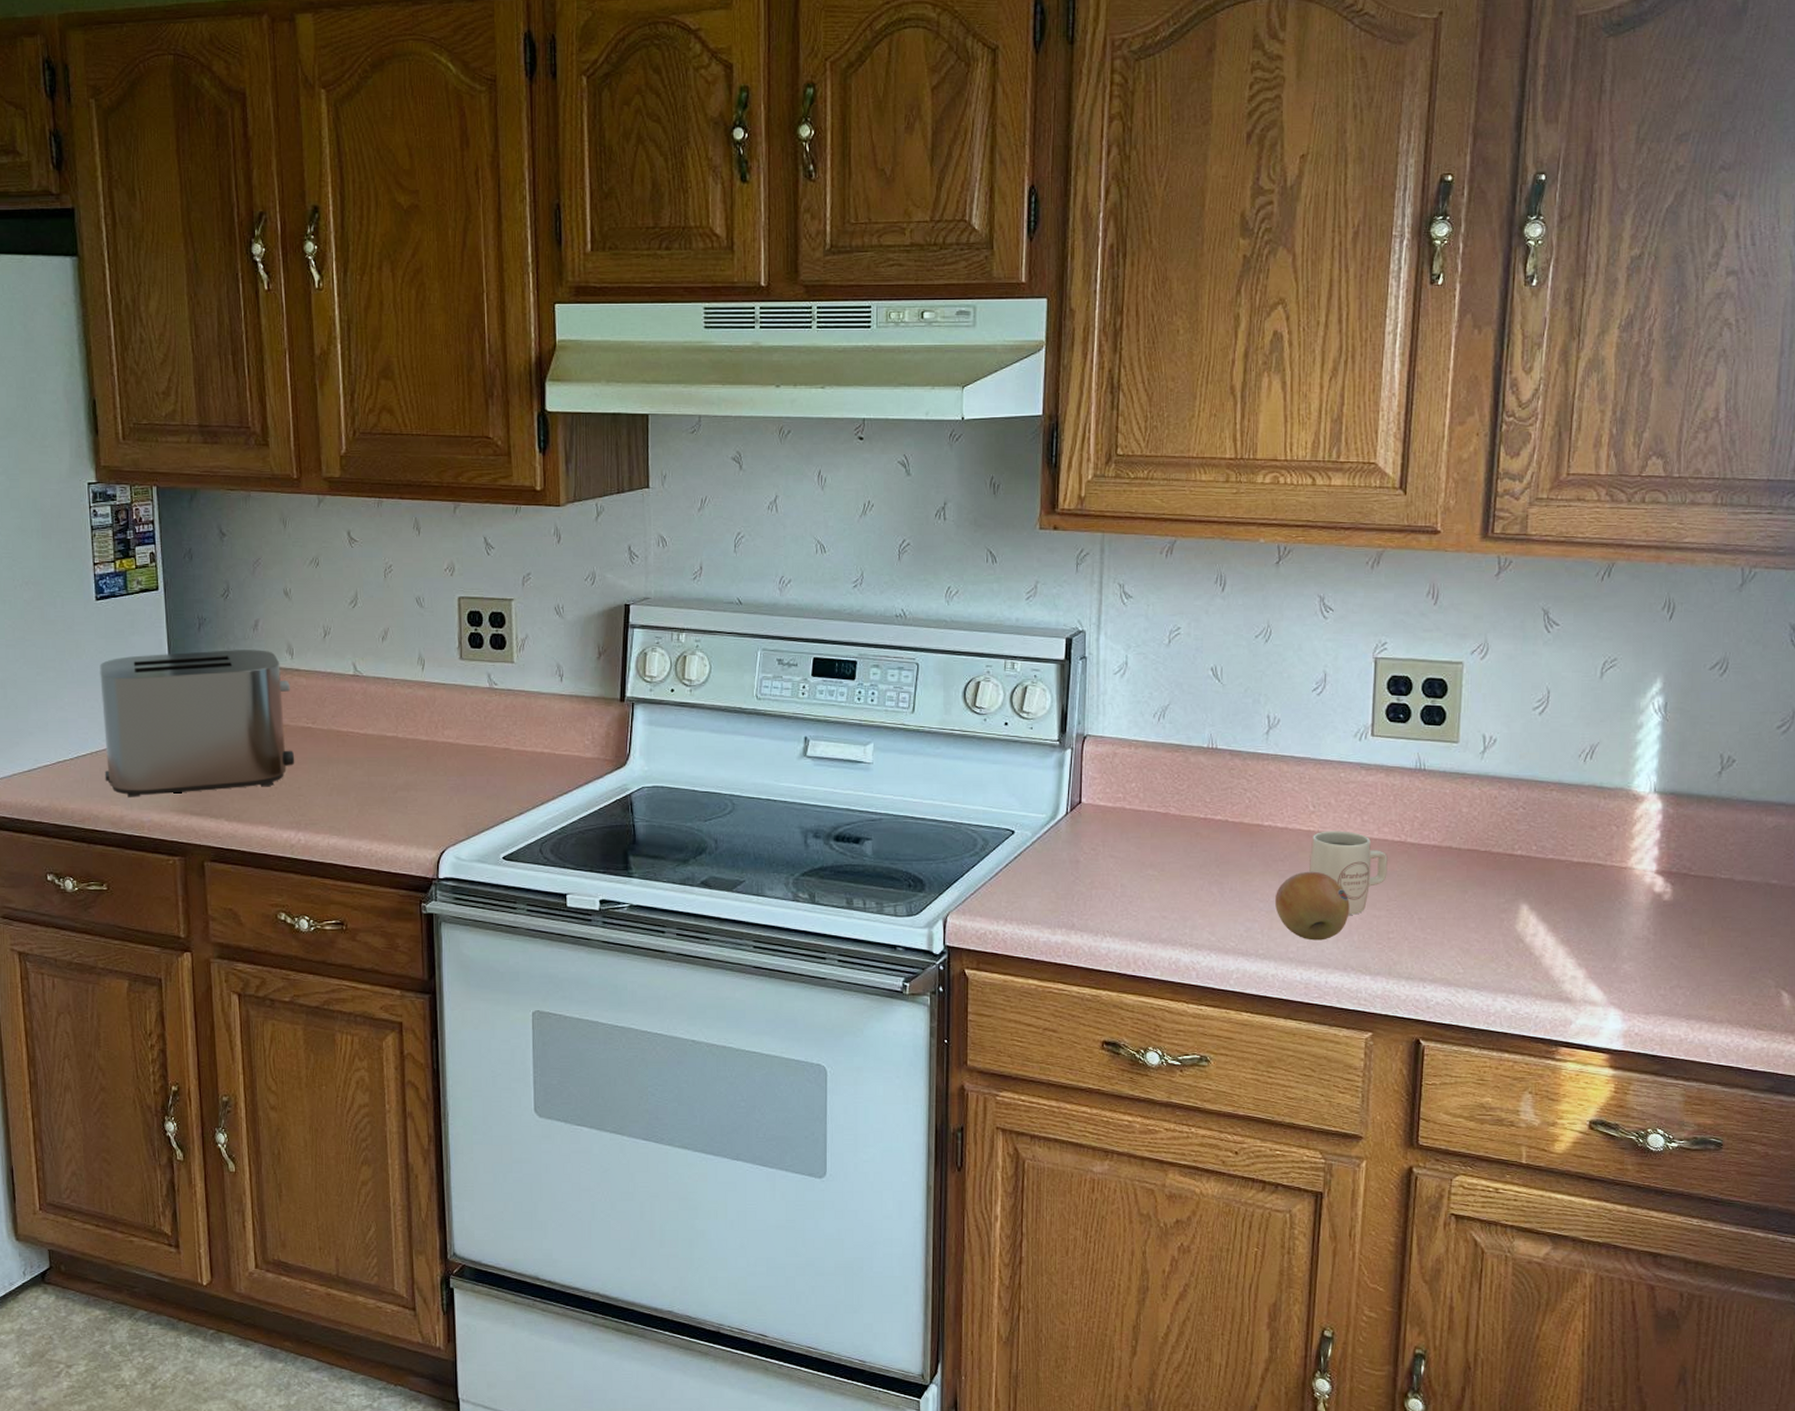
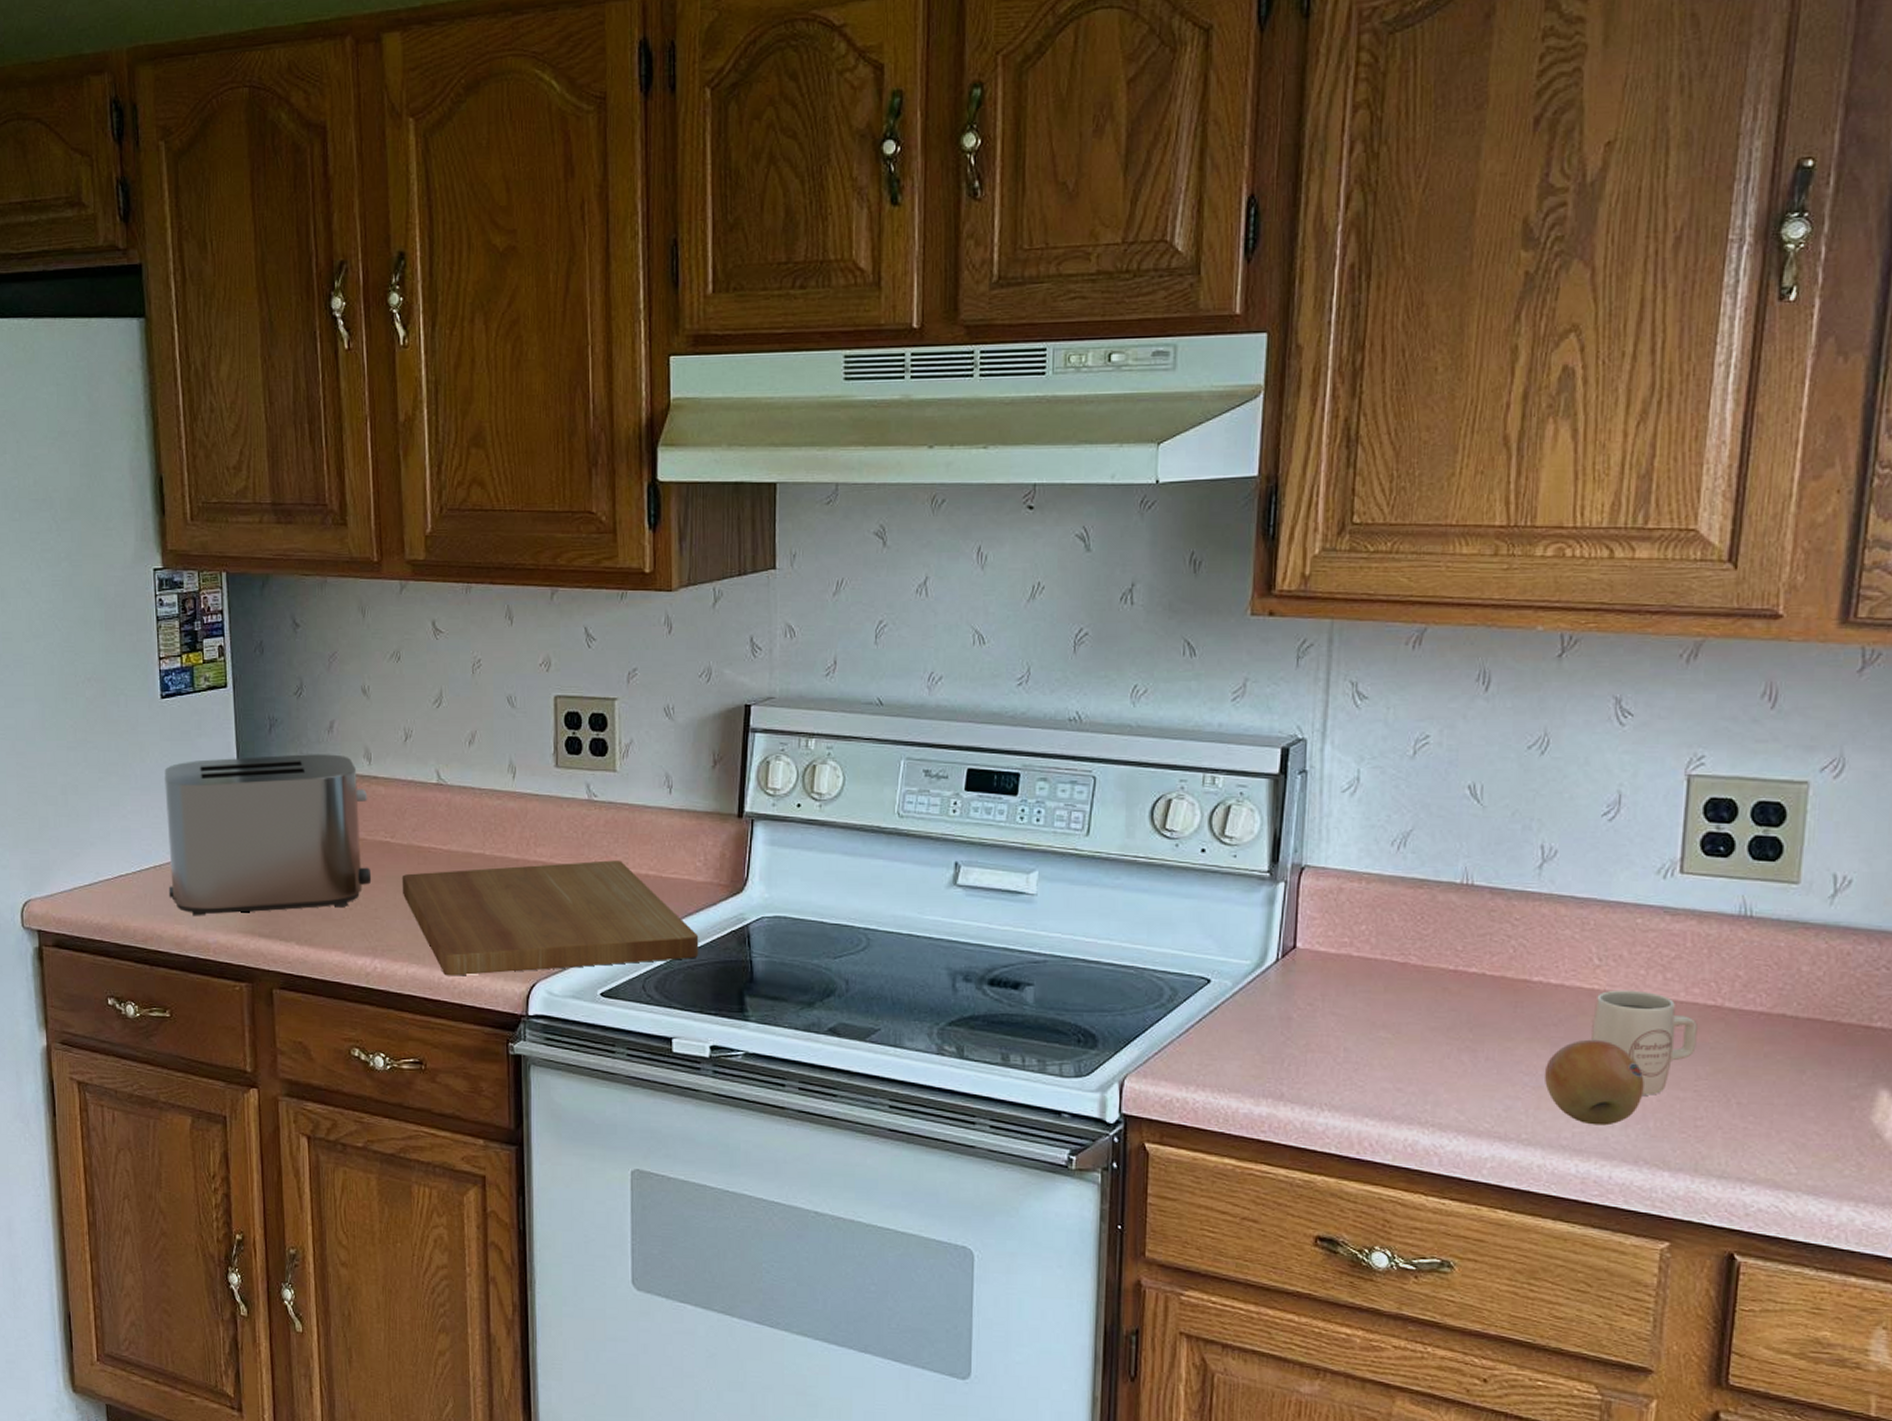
cutting board: none [322,740,589,846] -> present [402,860,699,976]

